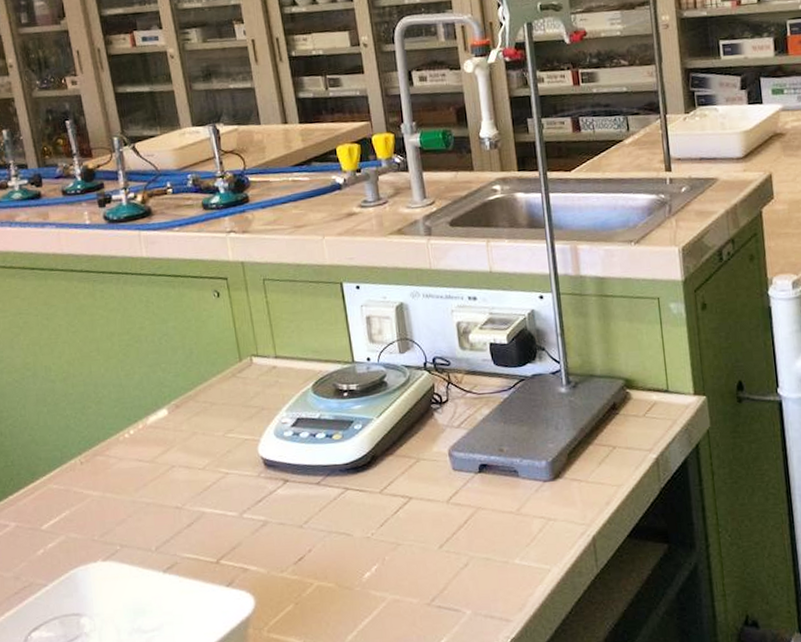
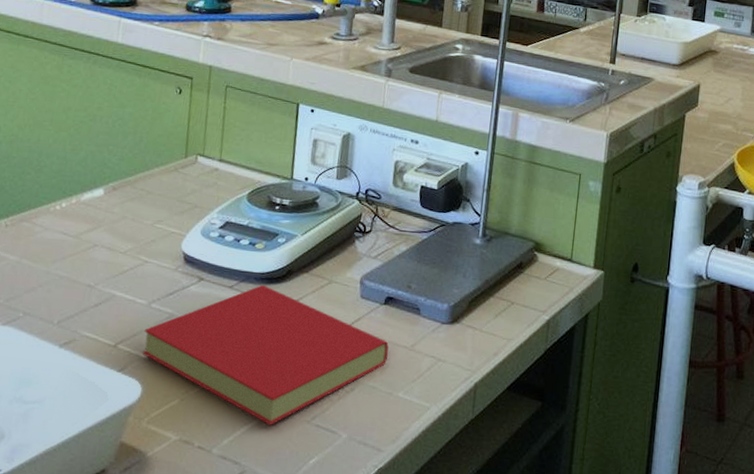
book: none [242,475,495,614] -> present [142,284,389,425]

